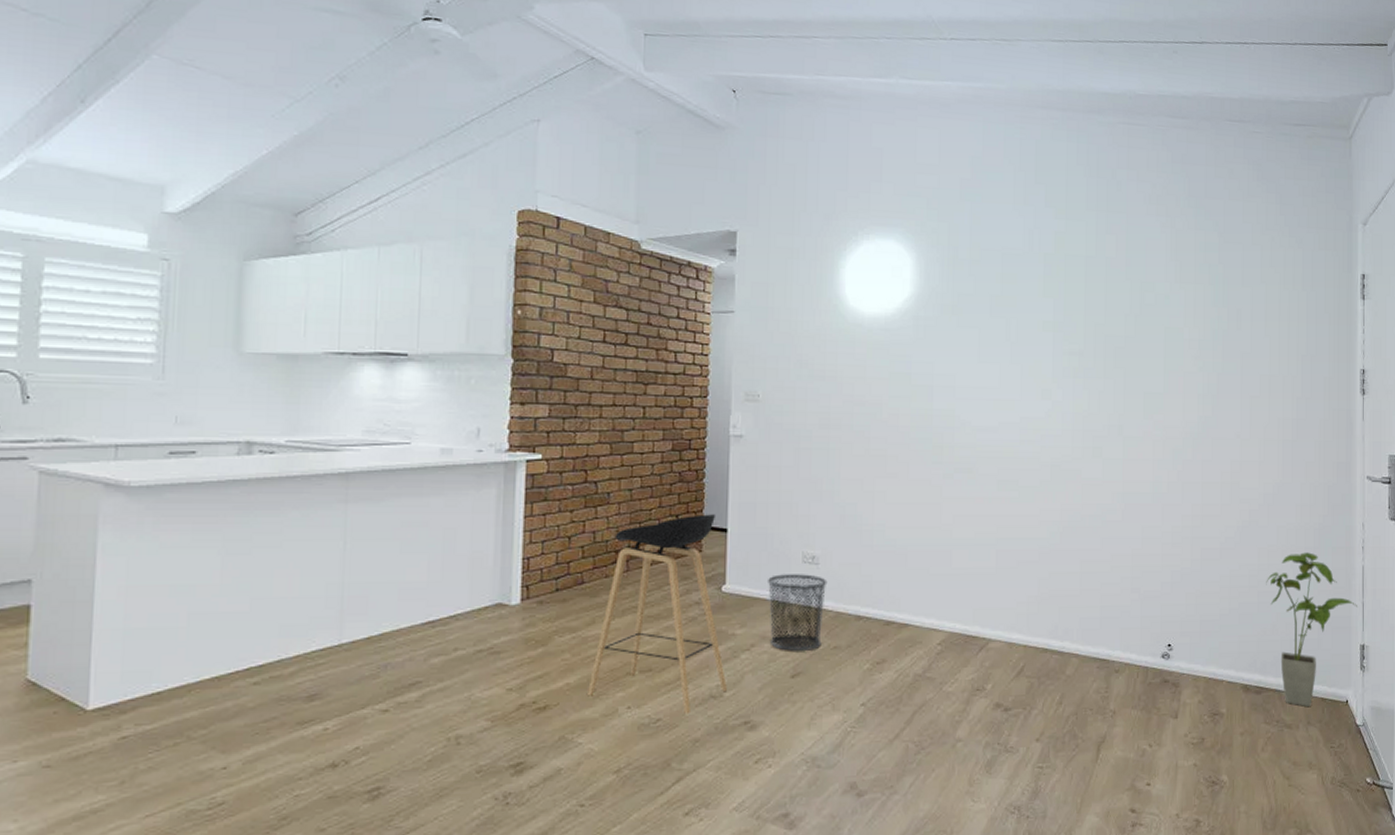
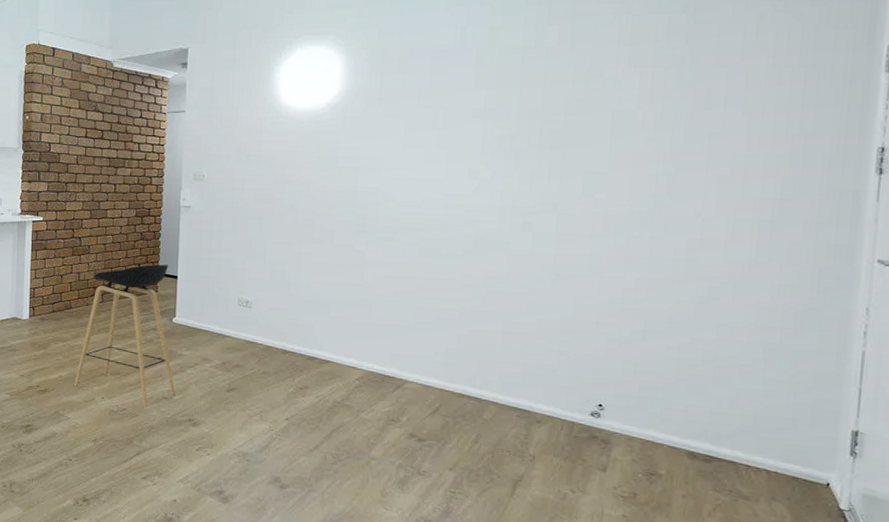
waste bin: present [767,574,828,652] -> none [208,313,259,373]
house plant: present [1266,552,1357,707] -> none [725,332,851,482]

